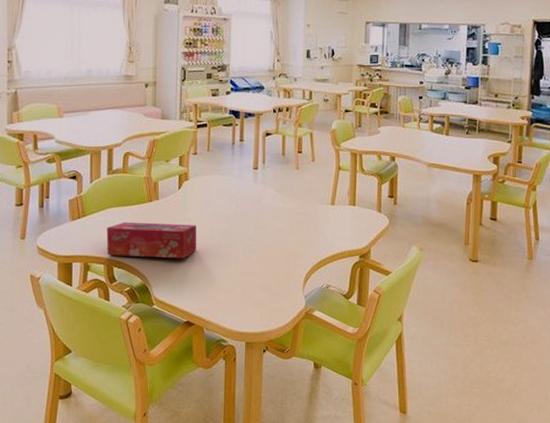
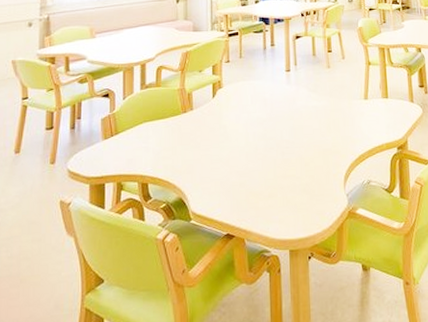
tissue box: present [106,221,197,259] -> none [140,132,234,172]

